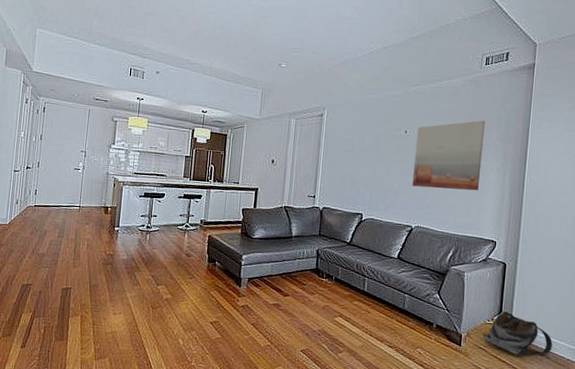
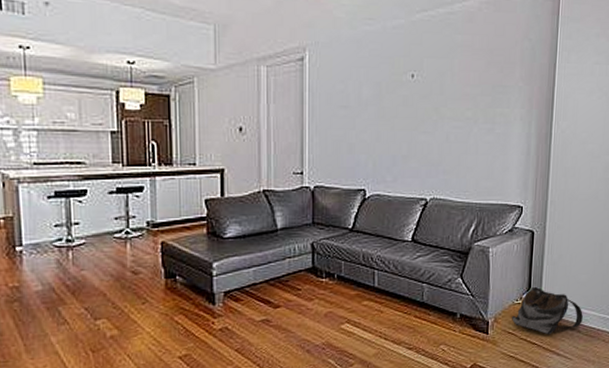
wall art: present [412,120,485,191] -> none [424,55,507,148]

